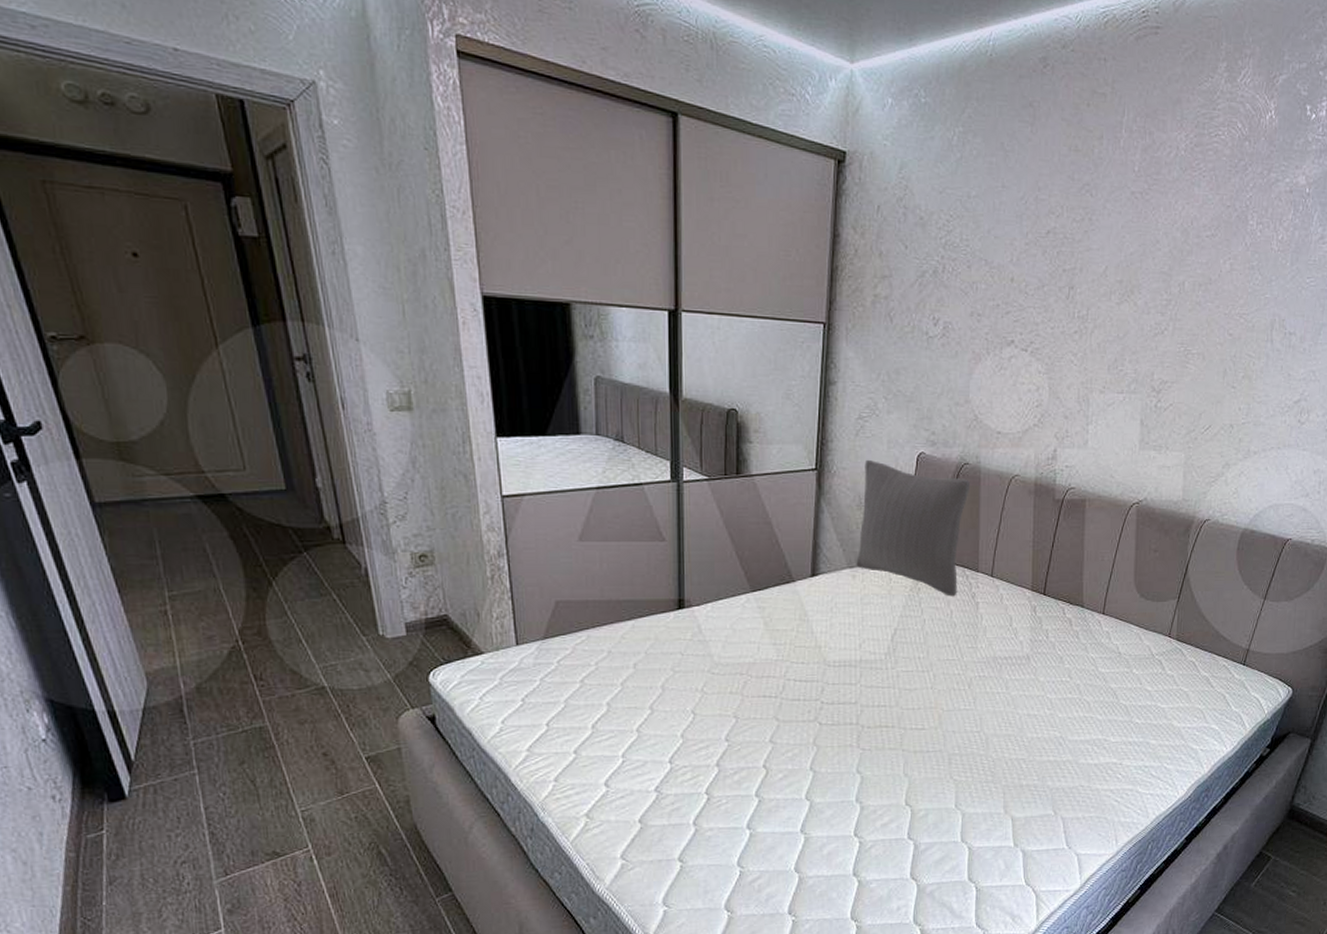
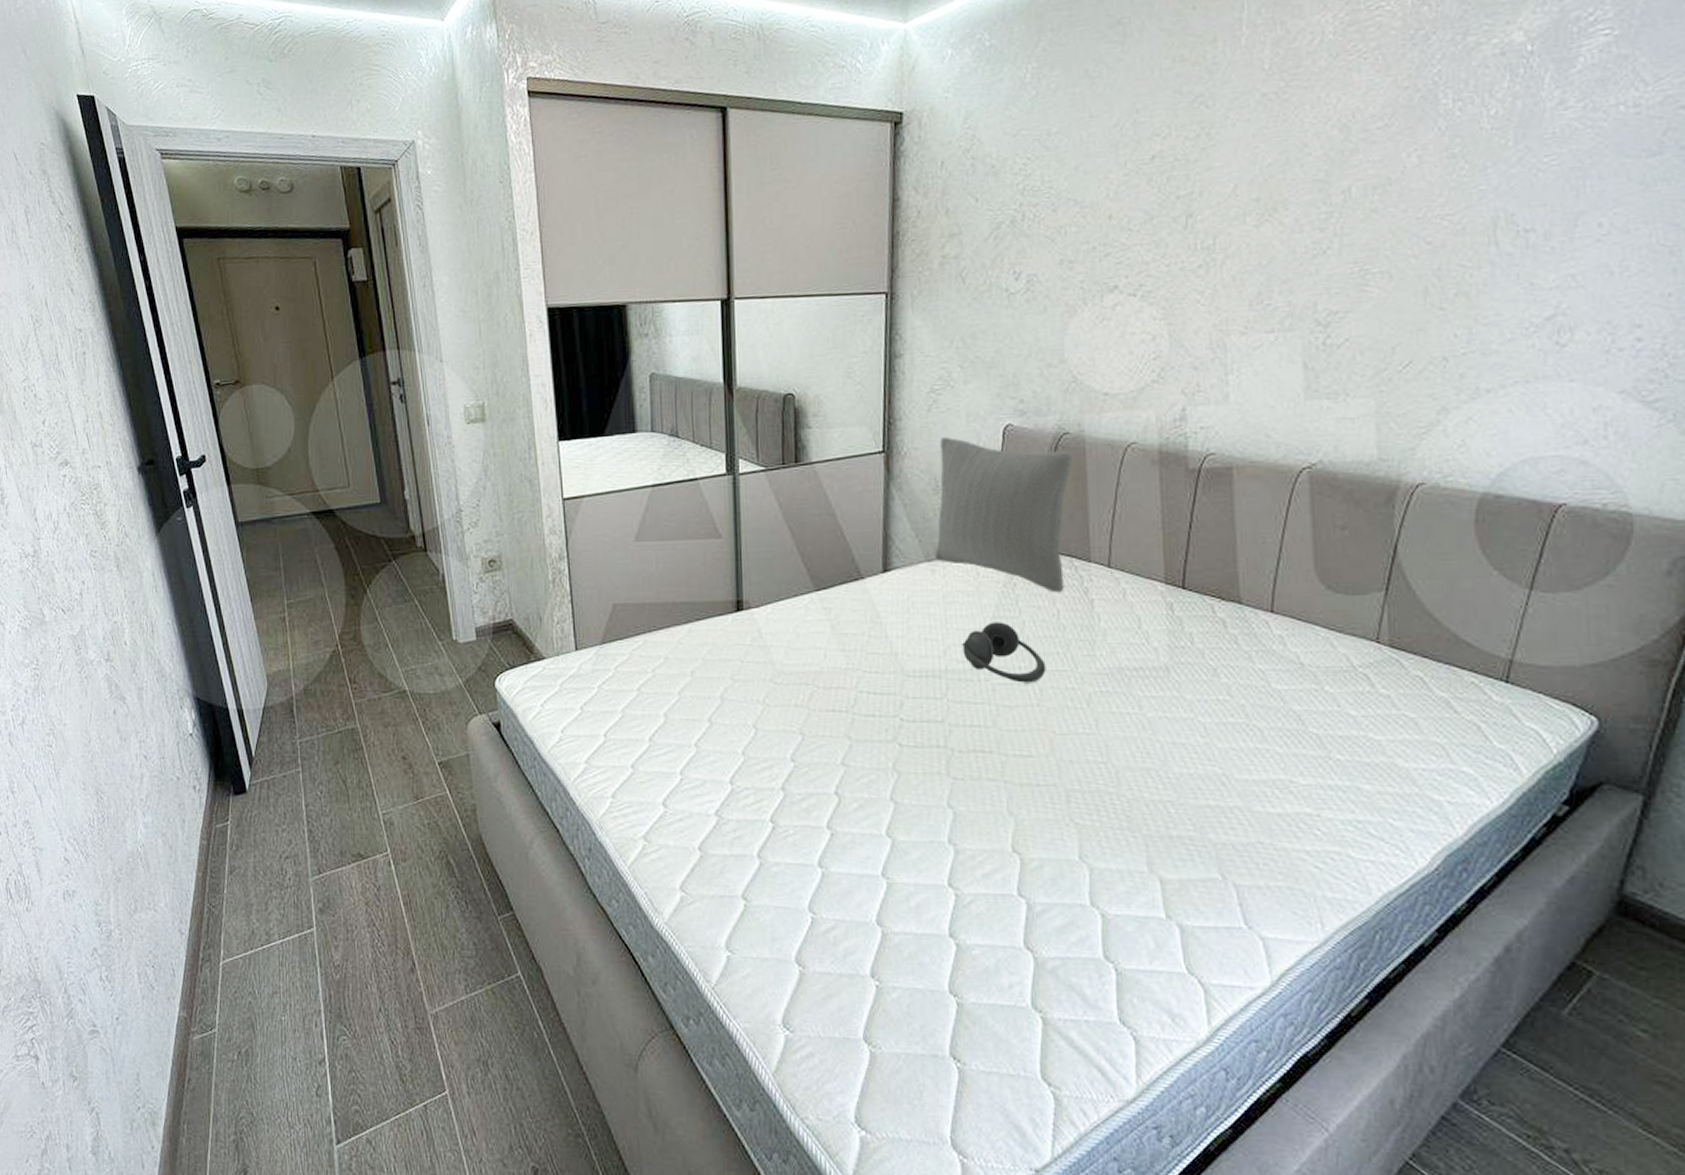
headphones: none [875,620,940,670] -> present [962,622,1046,683]

